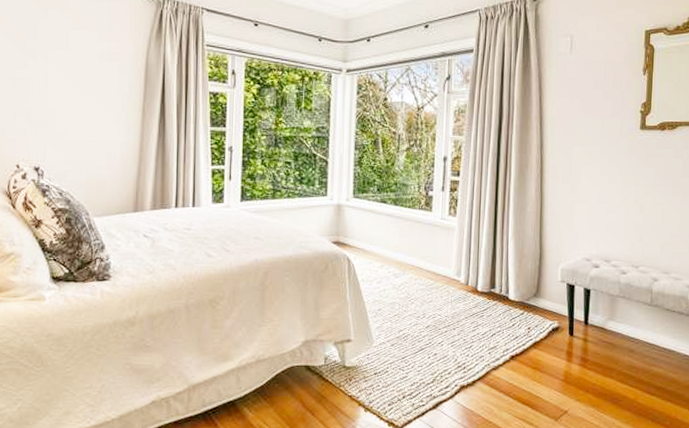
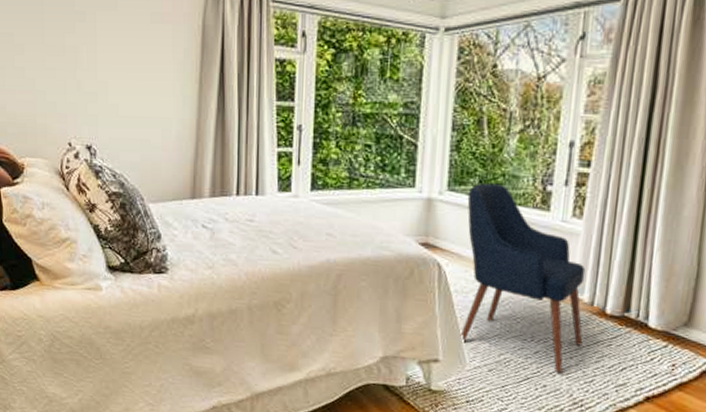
chair: none [367,190,462,342] -> present [460,183,586,373]

